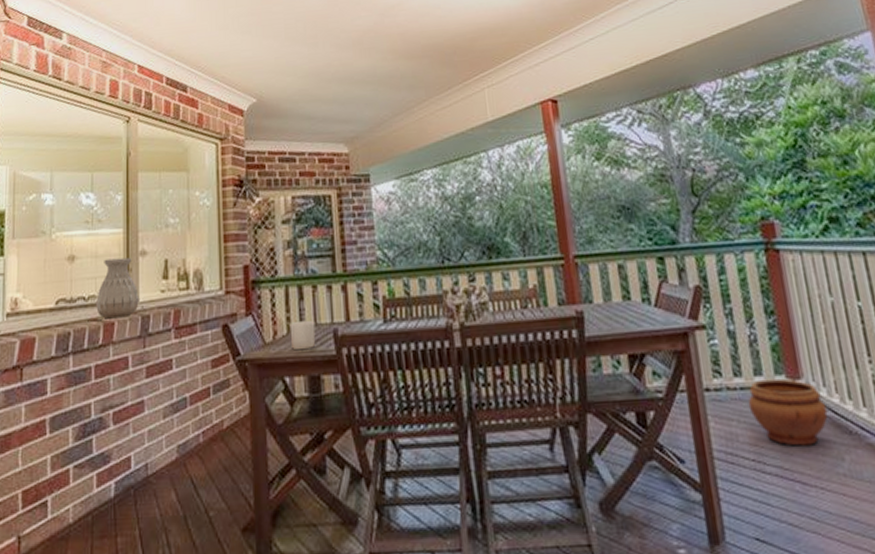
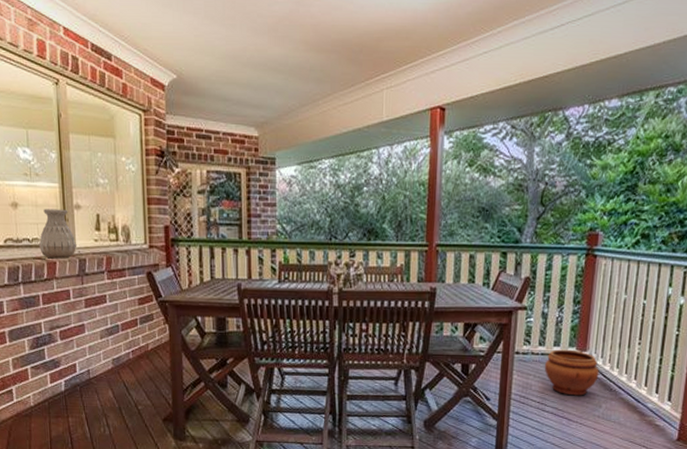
mug: present [289,319,316,351] -> none [202,274,223,298]

